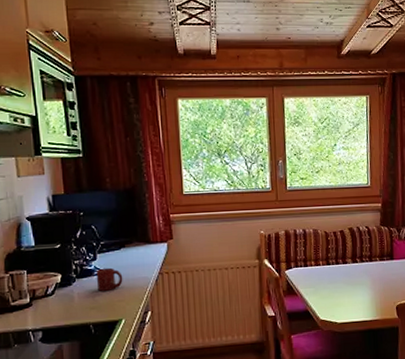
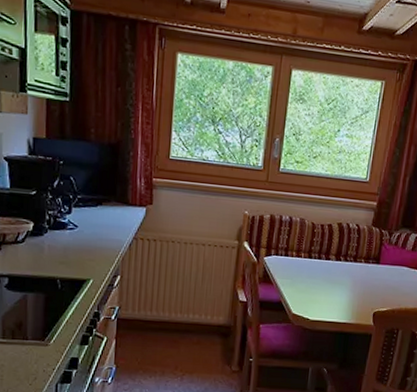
cup: present [96,267,123,291] -> none [68,223,96,248]

